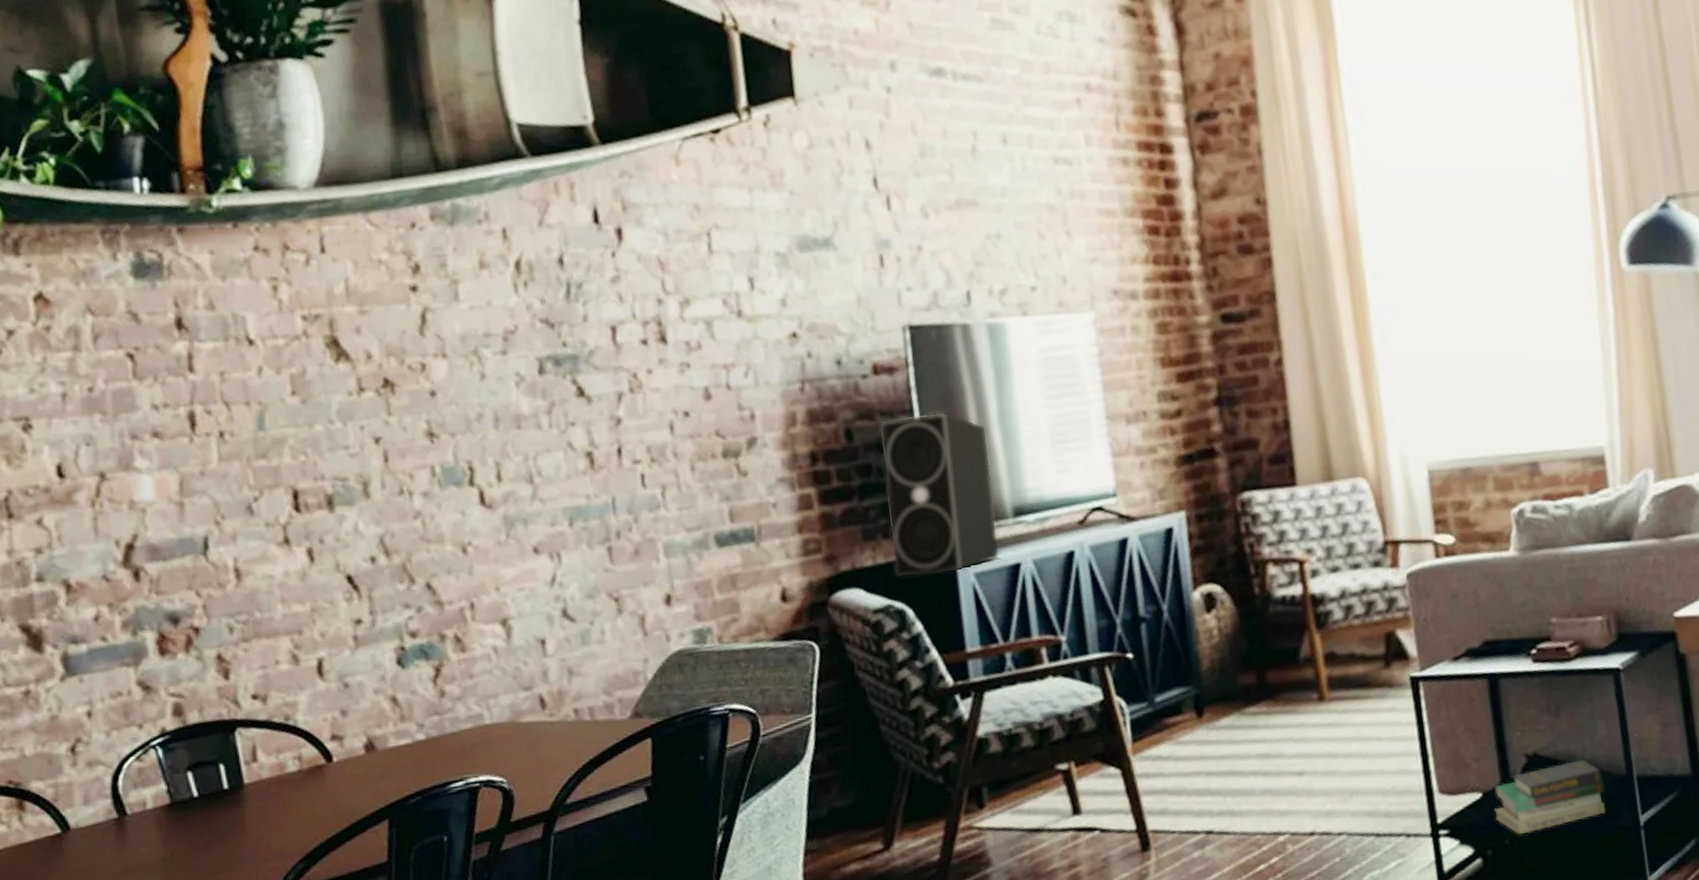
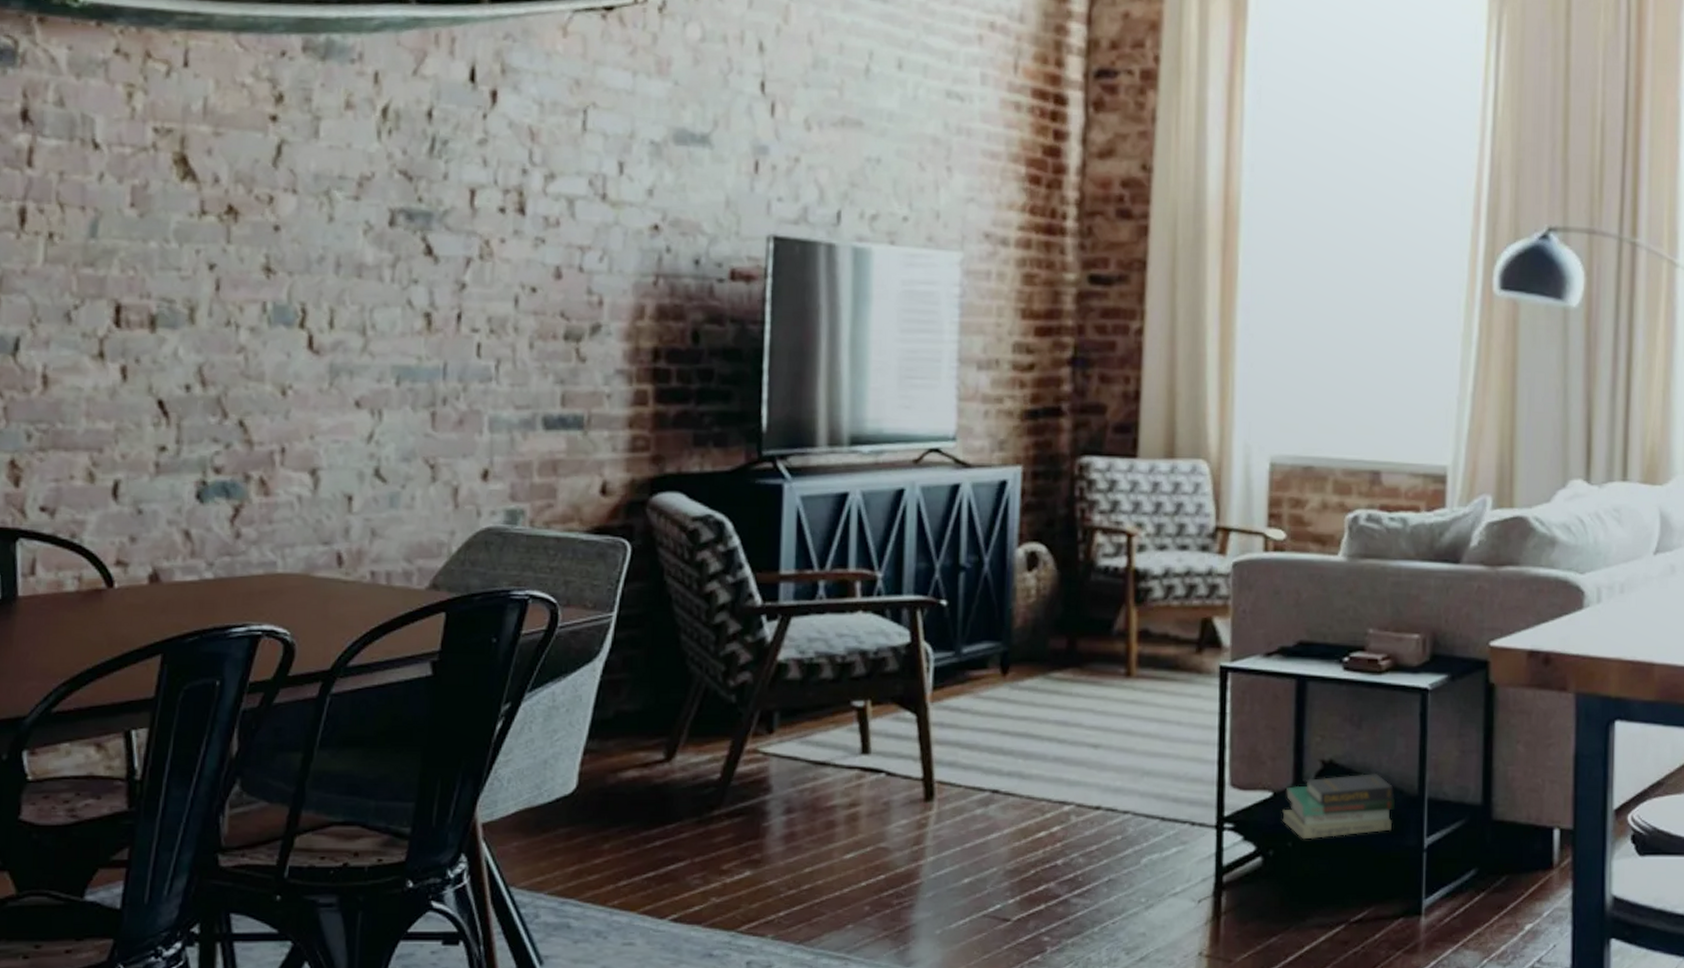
stereo: present [880,412,999,578] -> none [720,327,836,491]

